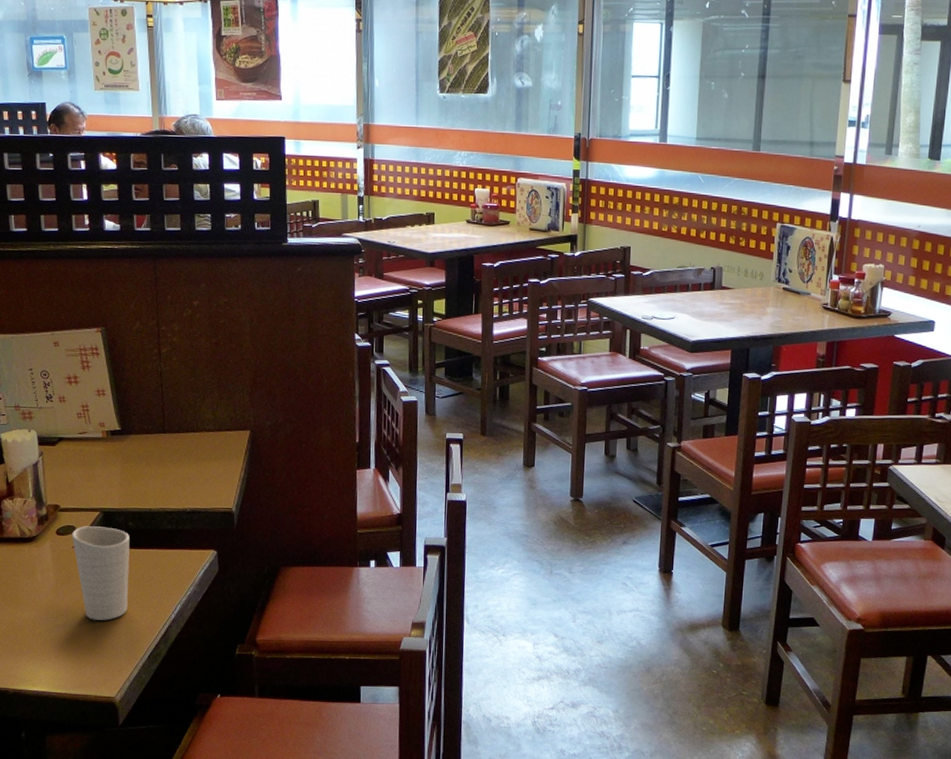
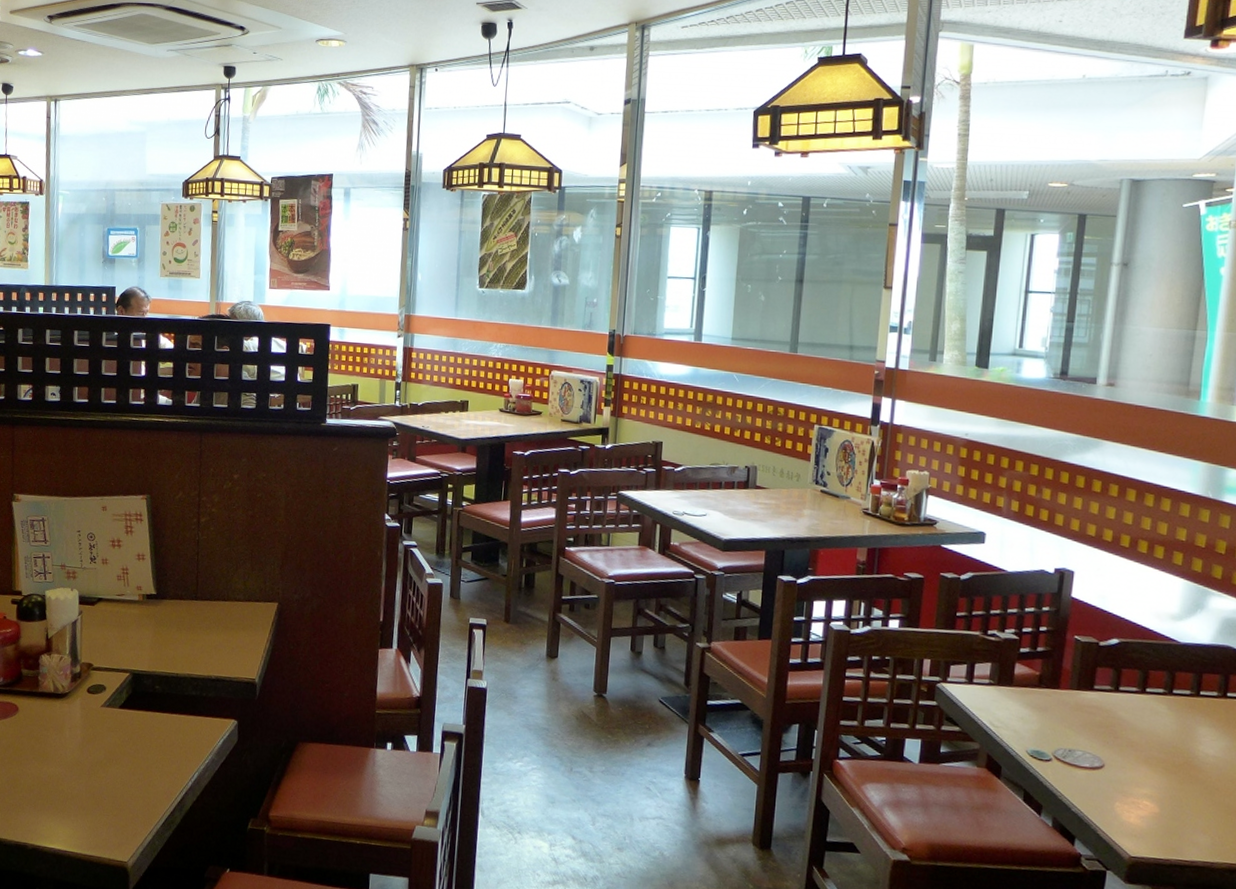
cup: present [71,526,130,620] -> none [101,686,156,783]

